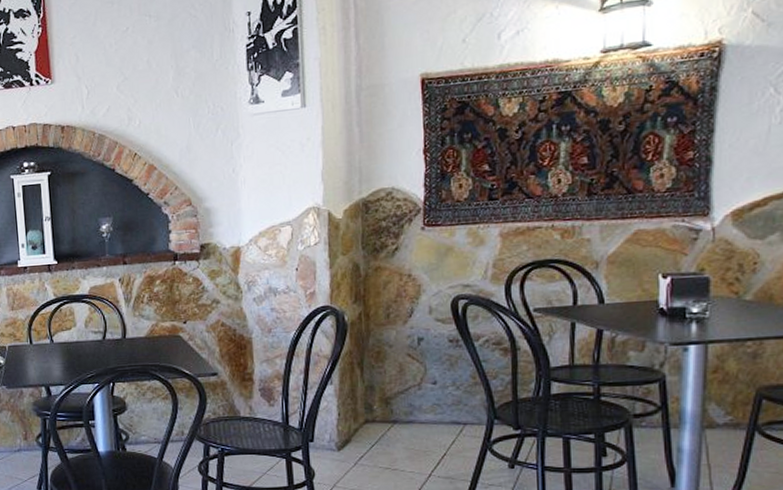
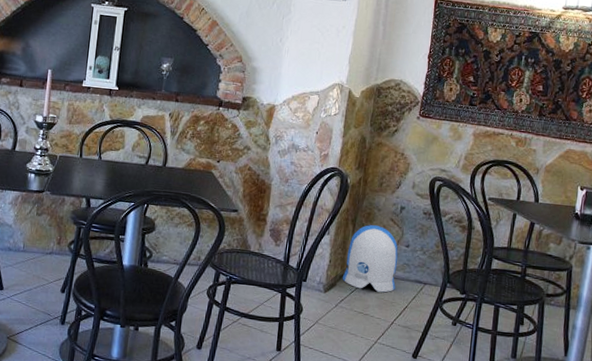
sun visor: none [357,365,427,442] -> present [342,225,398,293]

